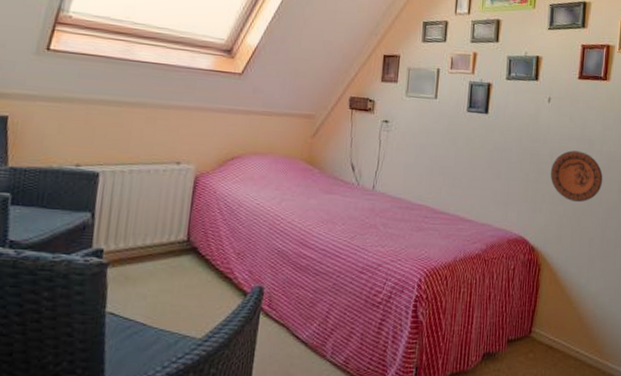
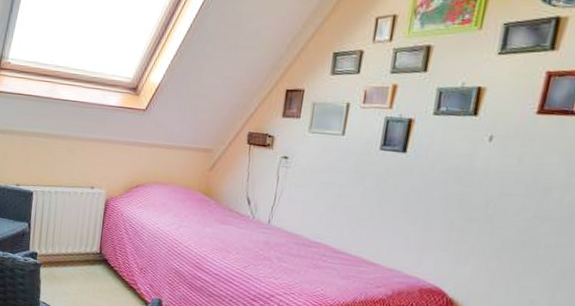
decorative plate: present [550,150,603,203] -> none [483,198,561,259]

